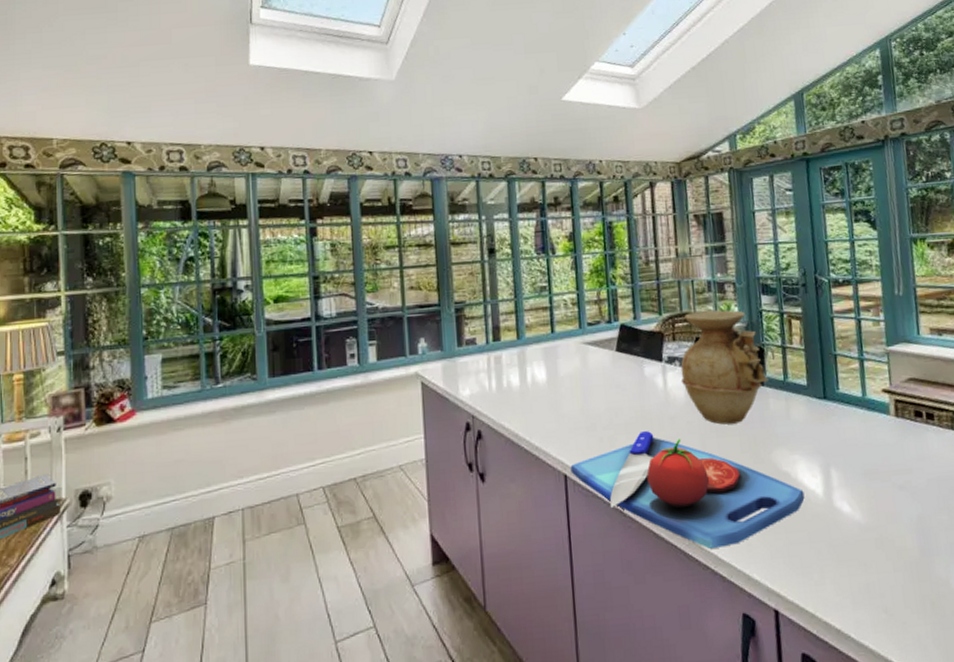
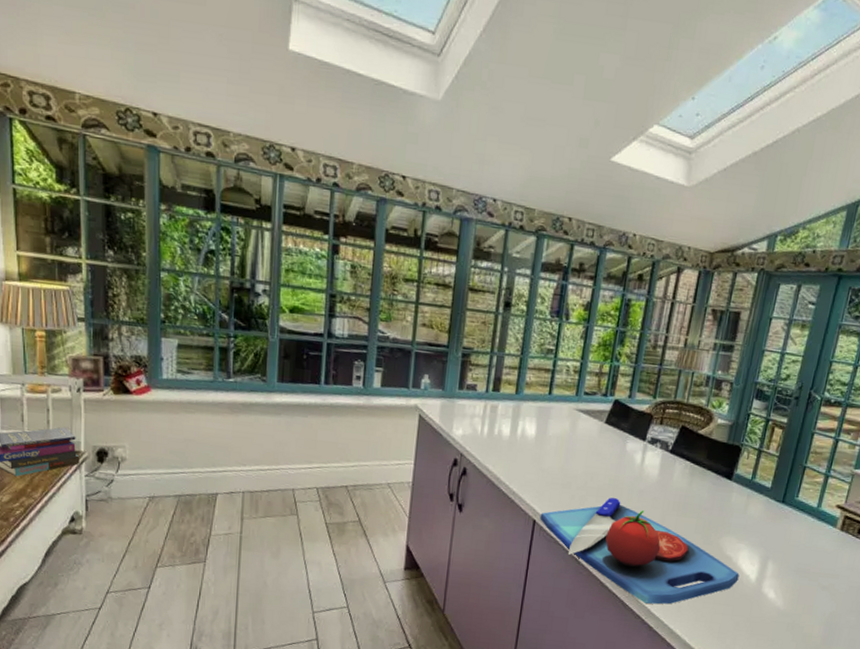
vase: present [680,310,770,425] -> none [657,402,740,508]

